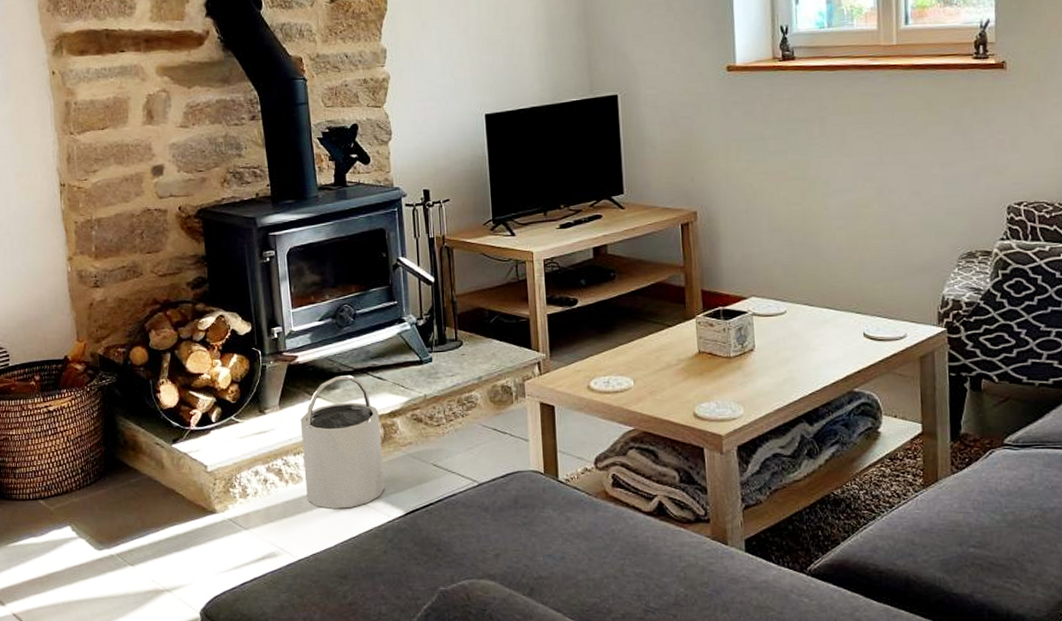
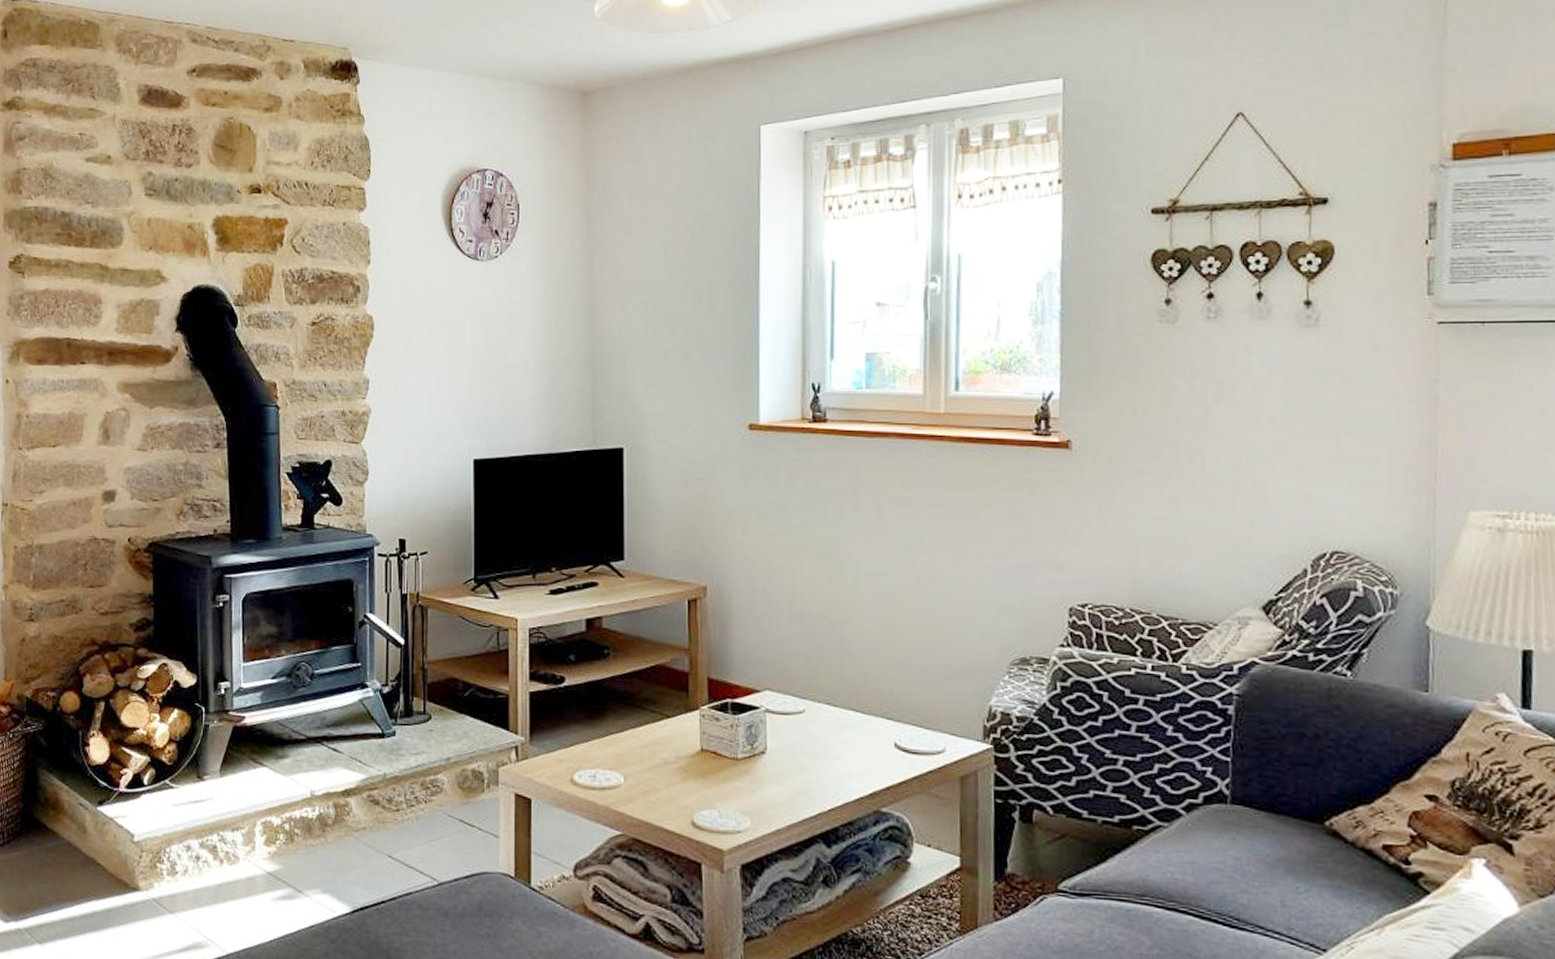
bucket: present [300,374,385,509] -> none [242,743,332,899]

